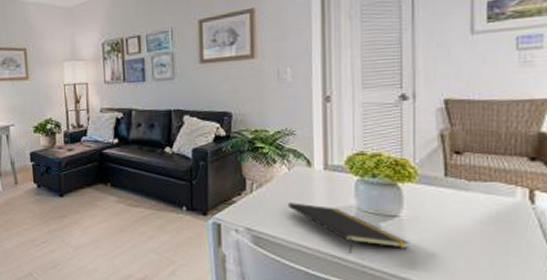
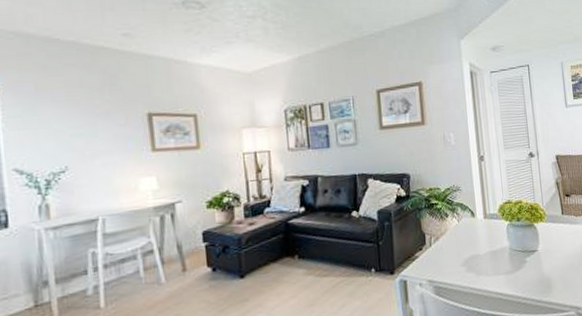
notepad: present [287,203,410,254] -> none [459,250,546,288]

